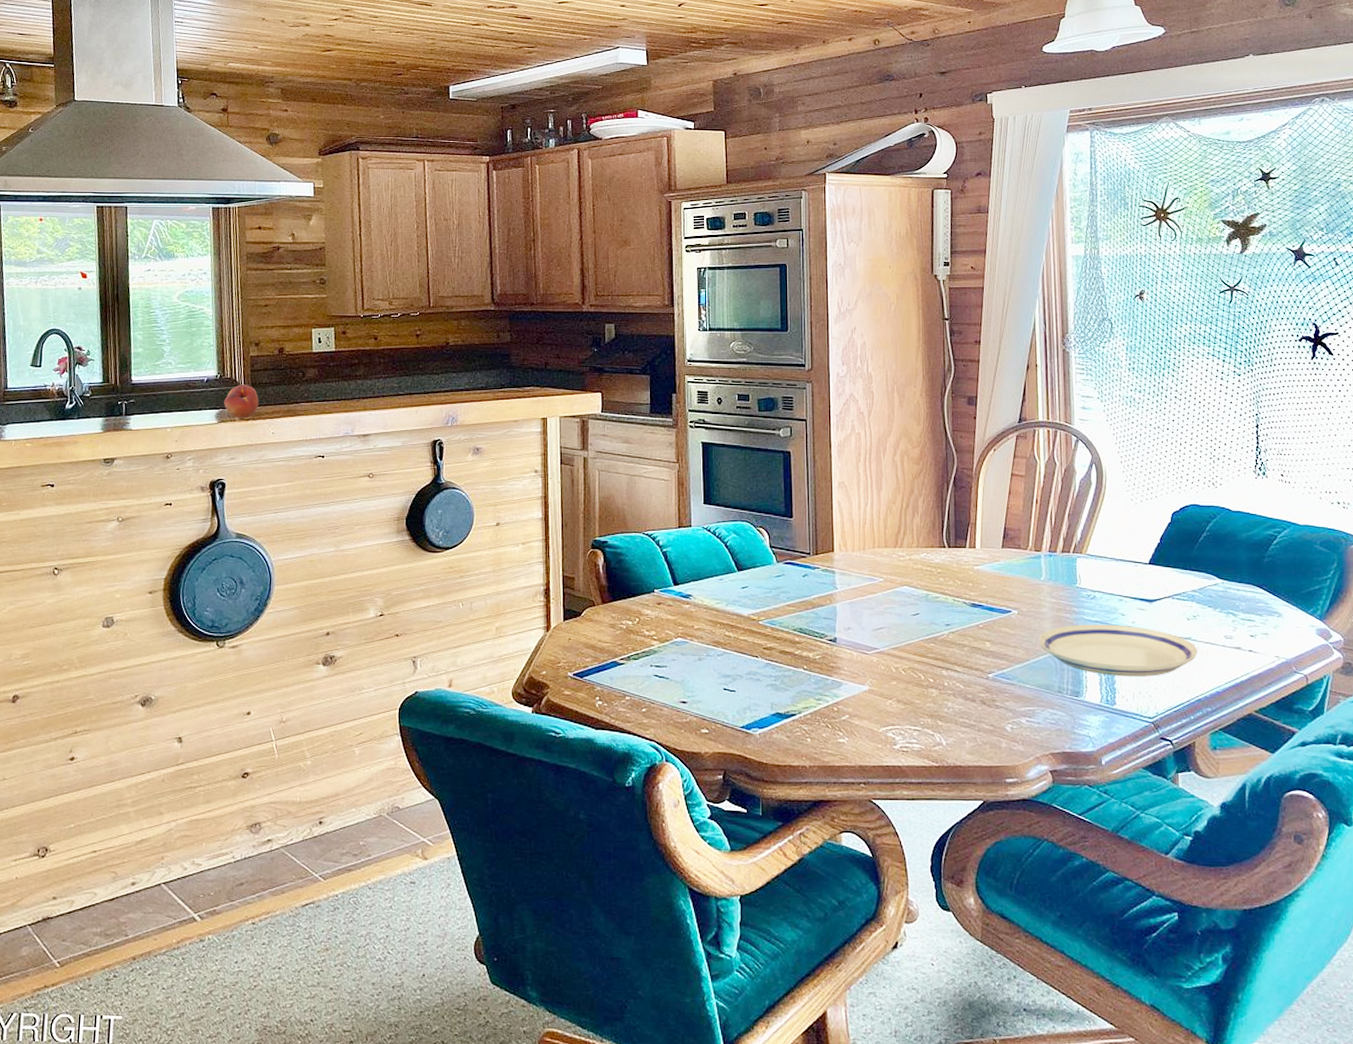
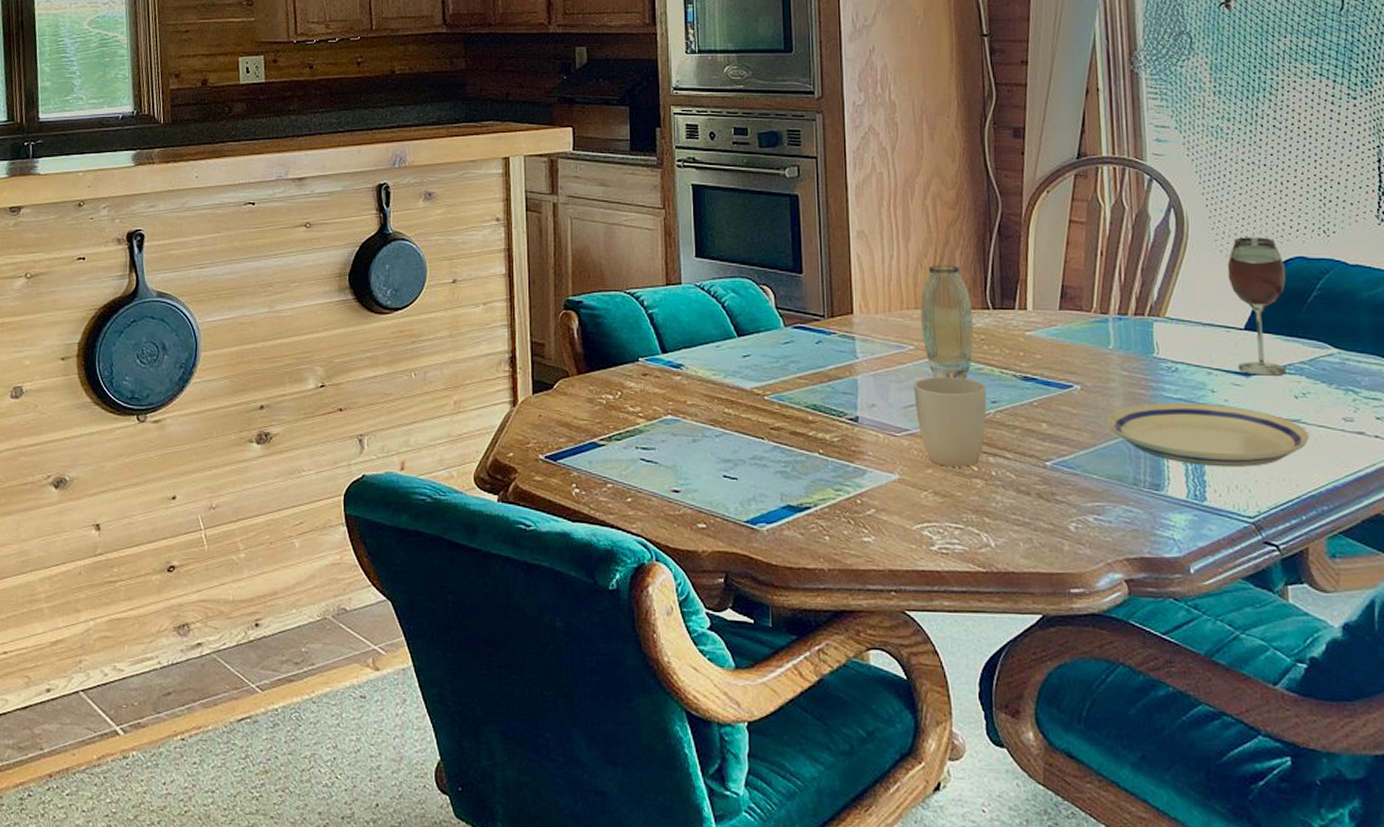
fruit: present [224,384,260,418] -> none [141,121,181,160]
cup: none [882,603,942,679] -> present [913,376,987,467]
vase: none [889,511,932,606] -> present [920,265,974,379]
wineglass: none [1136,488,1182,602] -> present [1227,237,1286,376]

